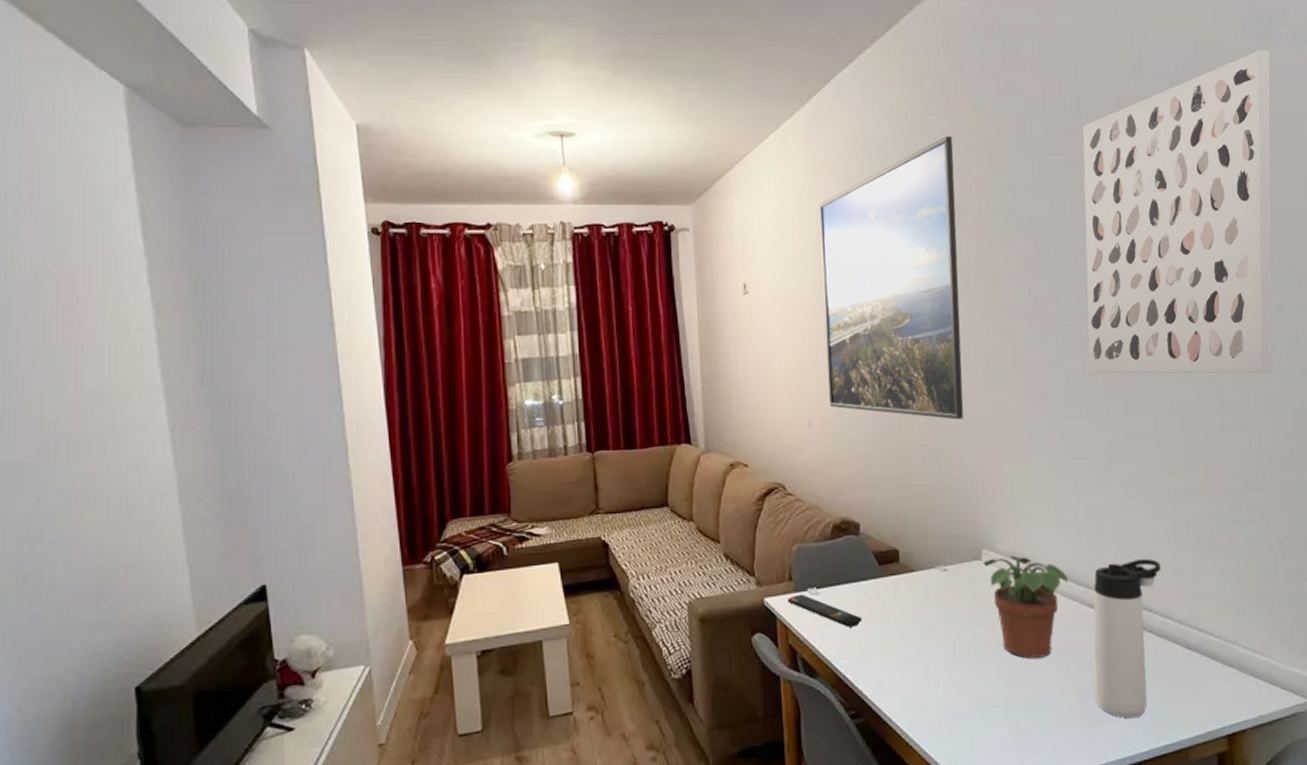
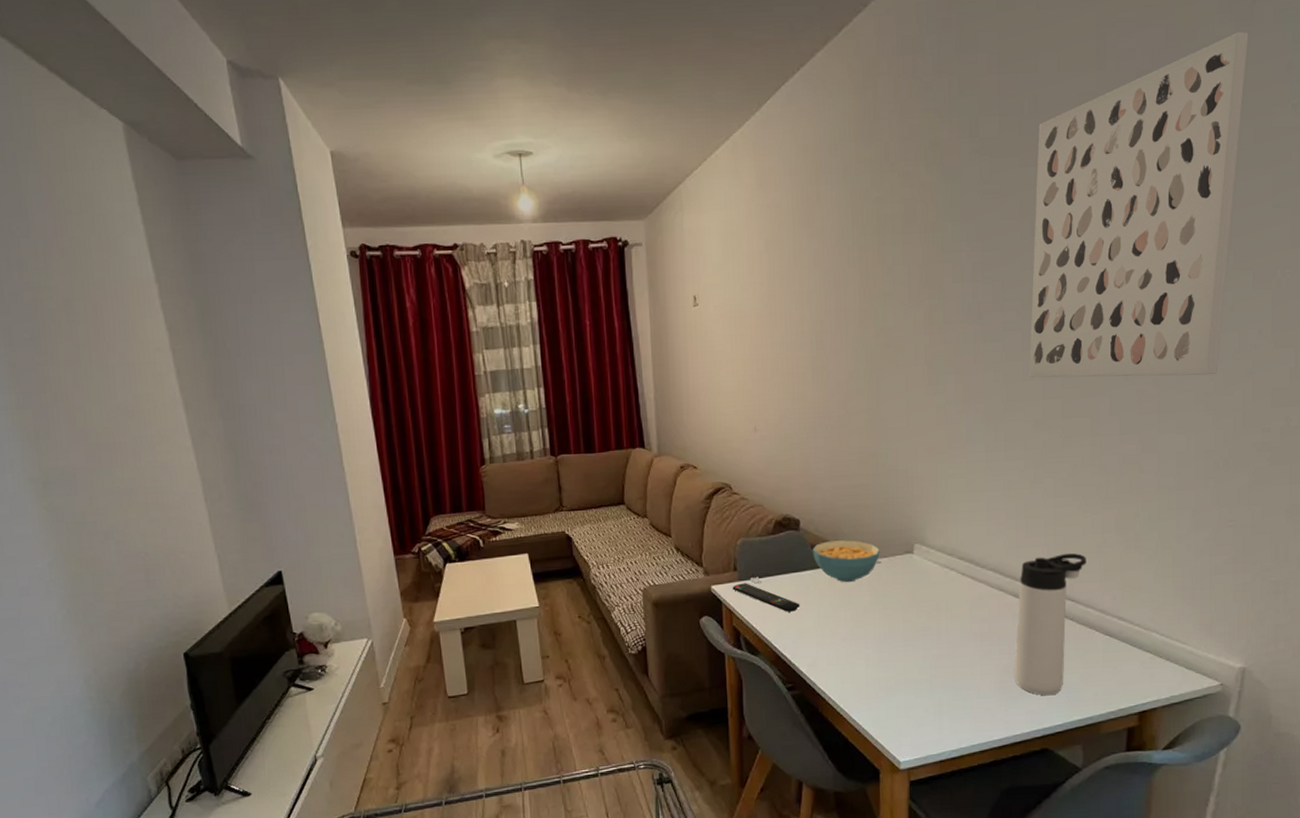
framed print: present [819,136,964,420] -> none [767,141,904,424]
cereal bowl: none [873,545,946,593] -> present [812,540,880,583]
potted plant: present [982,555,1069,658] -> none [914,549,996,641]

